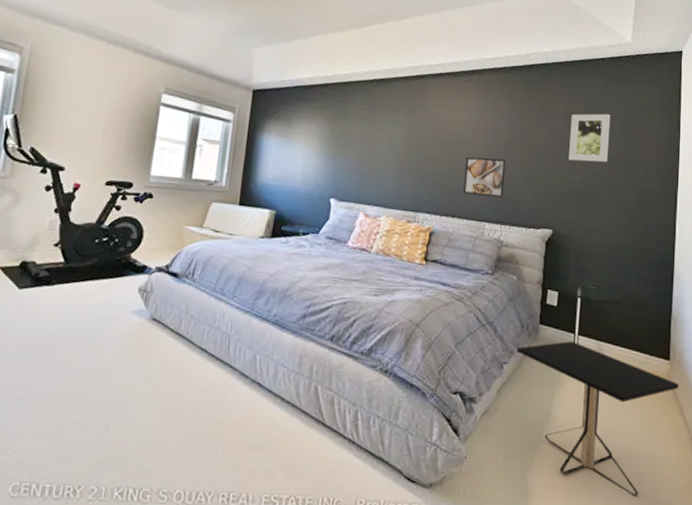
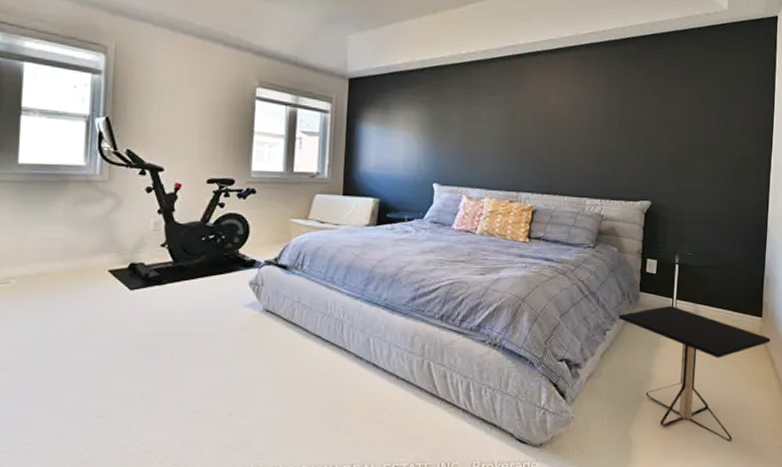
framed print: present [463,156,506,198] -> none [563,134,605,173]
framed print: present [569,113,611,163] -> none [666,84,707,133]

